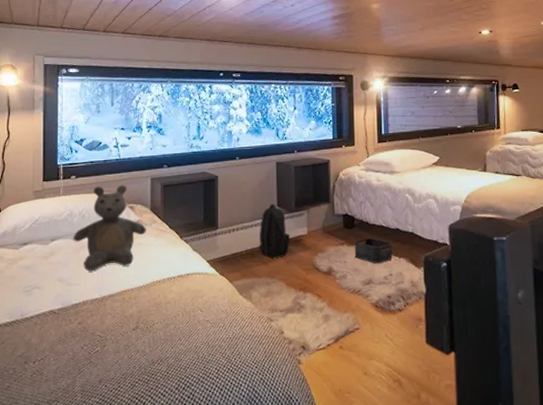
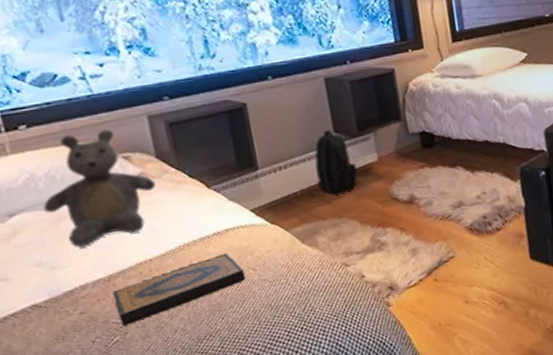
hardback book: none [102,294,194,339] -> present [112,253,246,326]
storage bin: present [354,237,392,264] -> none [437,154,484,184]

